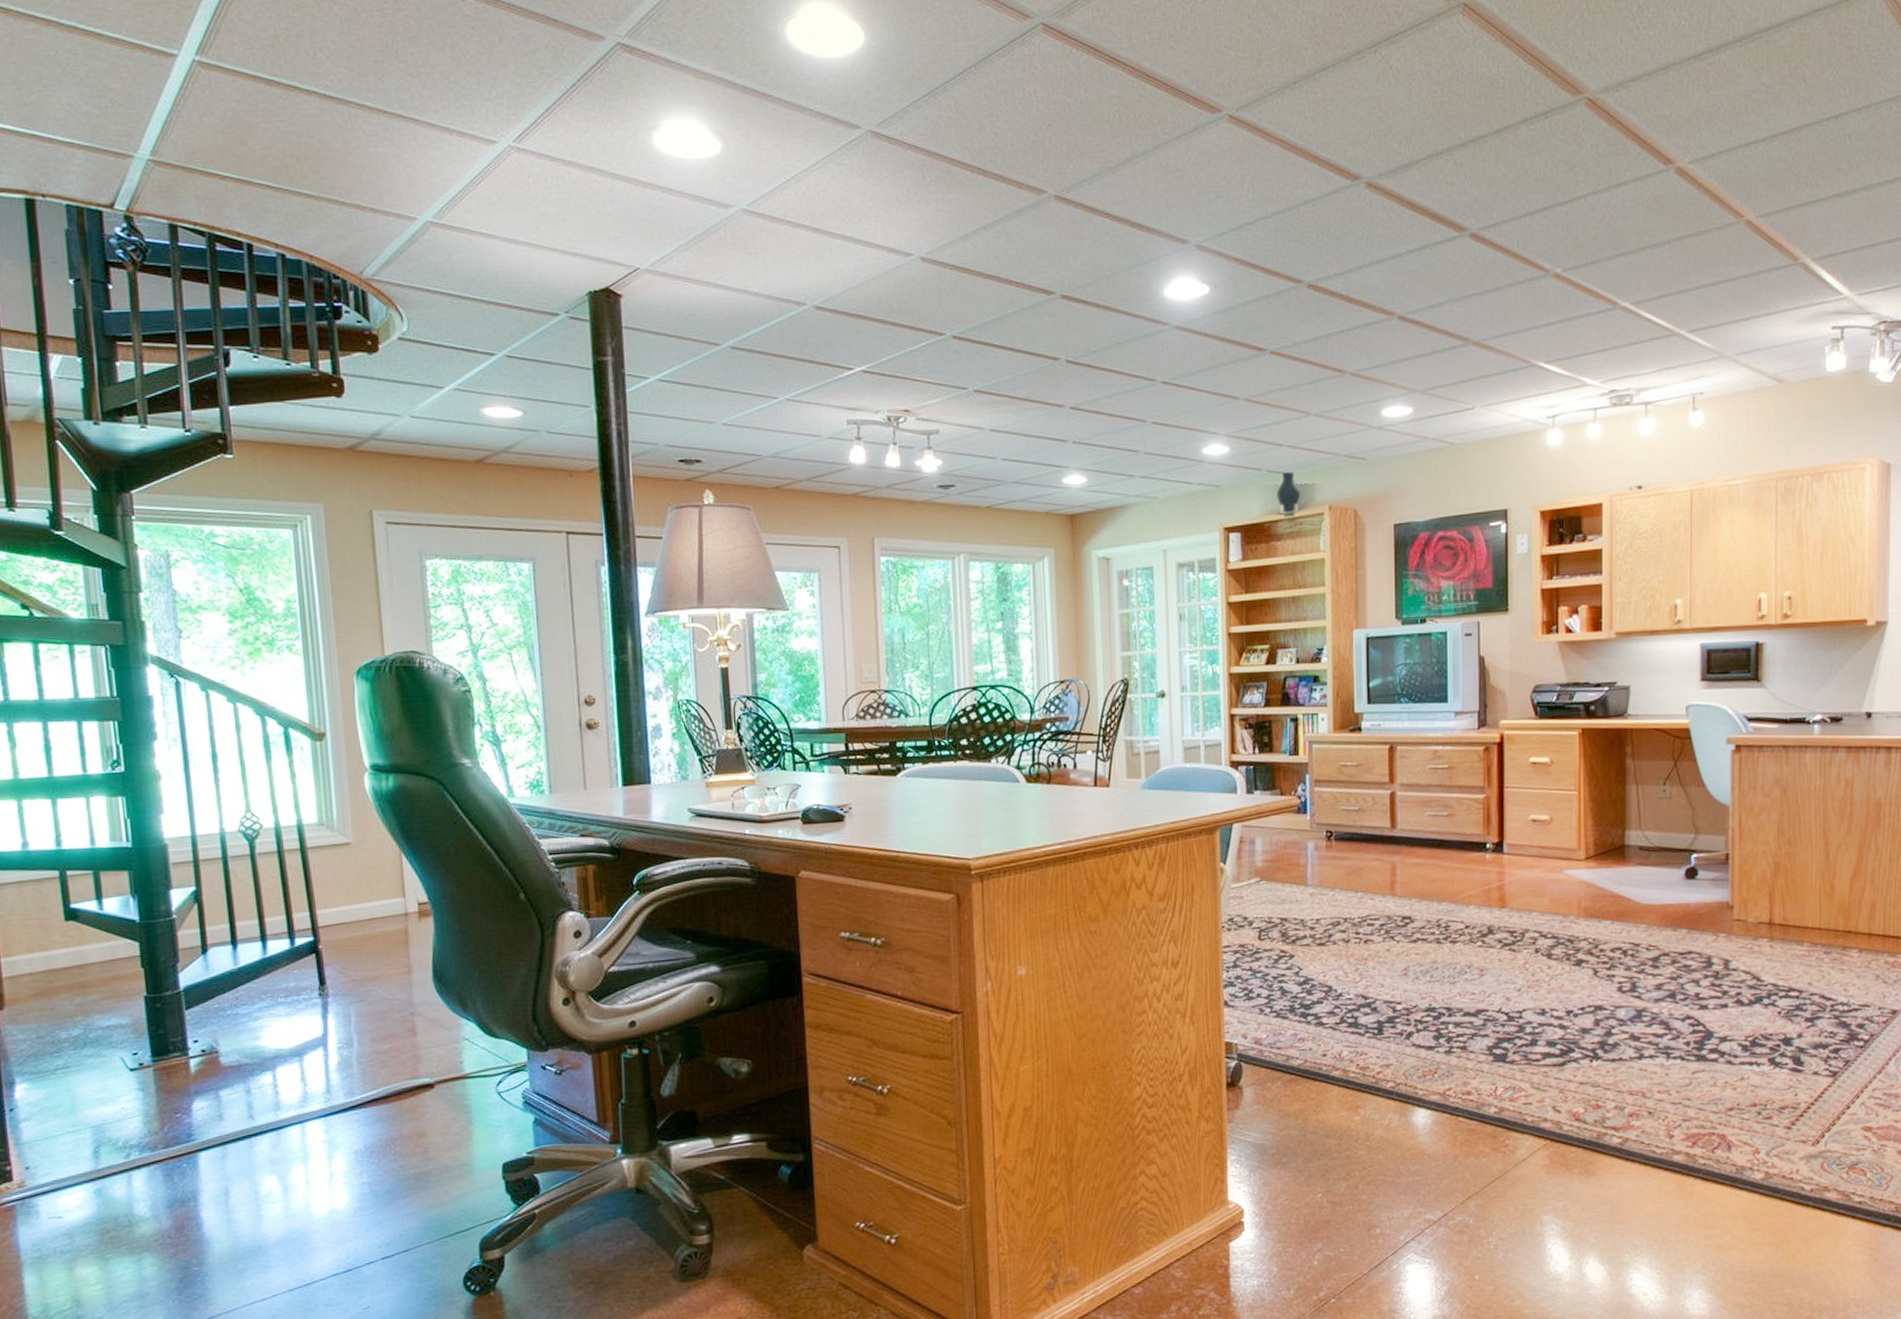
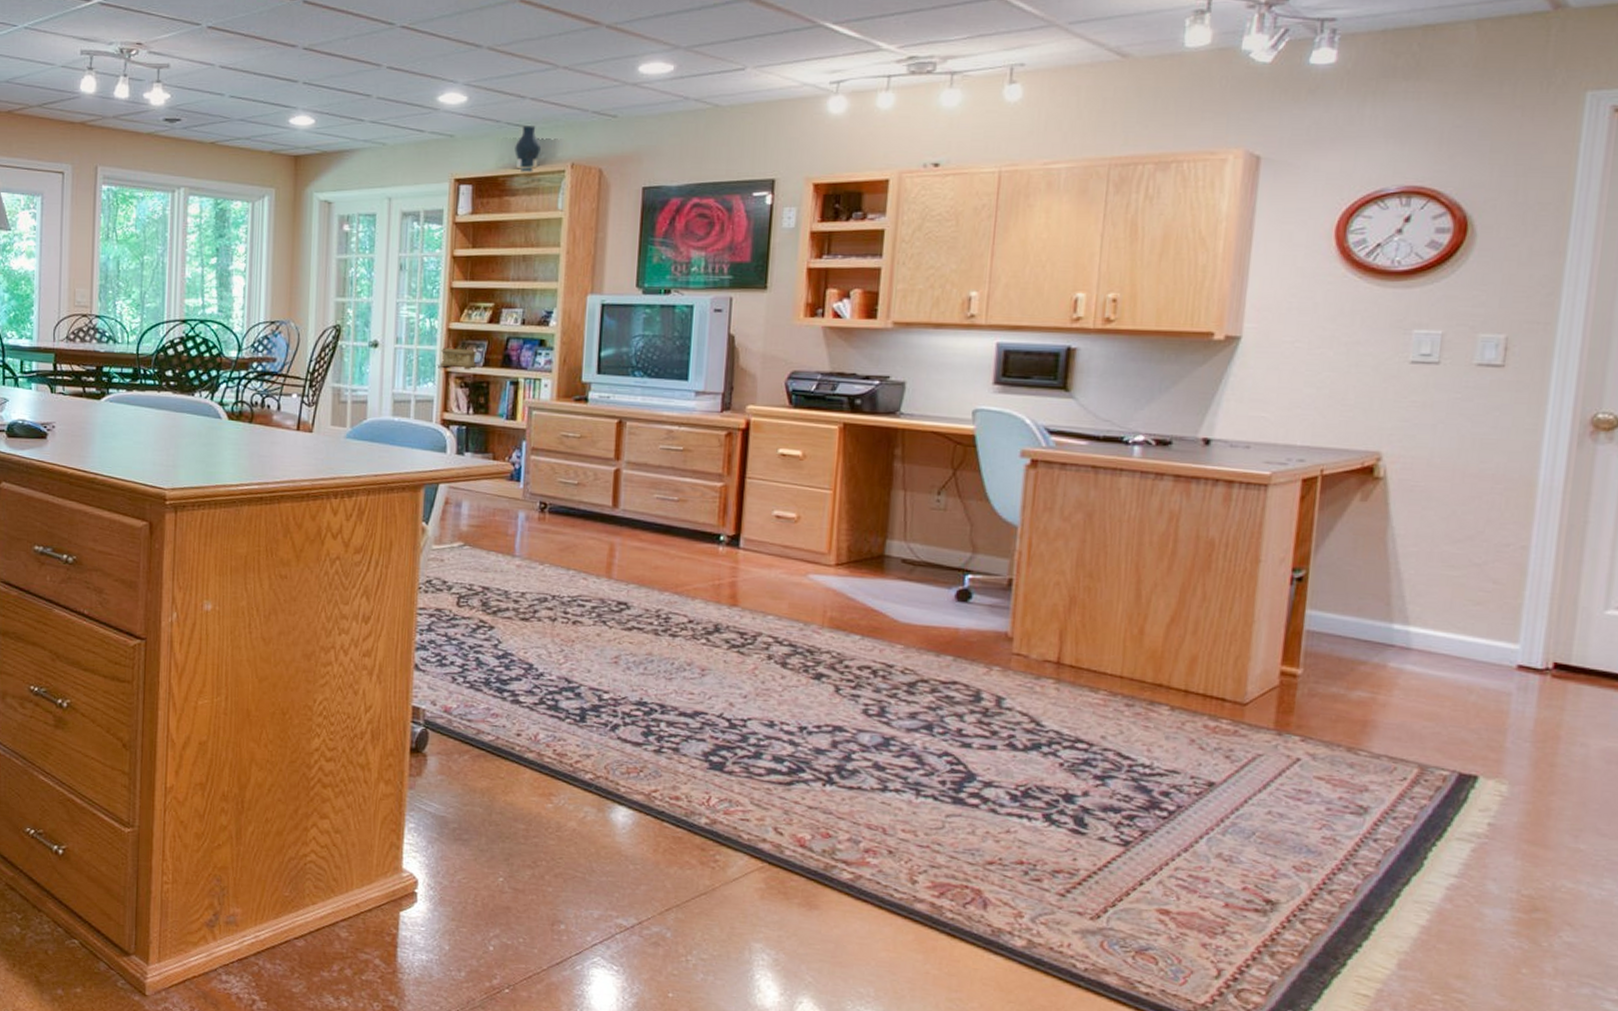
decorative box: none [1225,688,1259,711] -> present [441,345,477,370]

